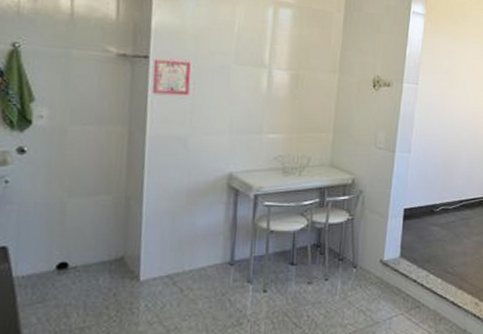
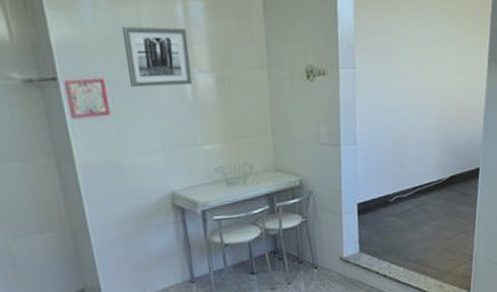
wall art: none [213,22,273,78] -> present [121,26,192,88]

